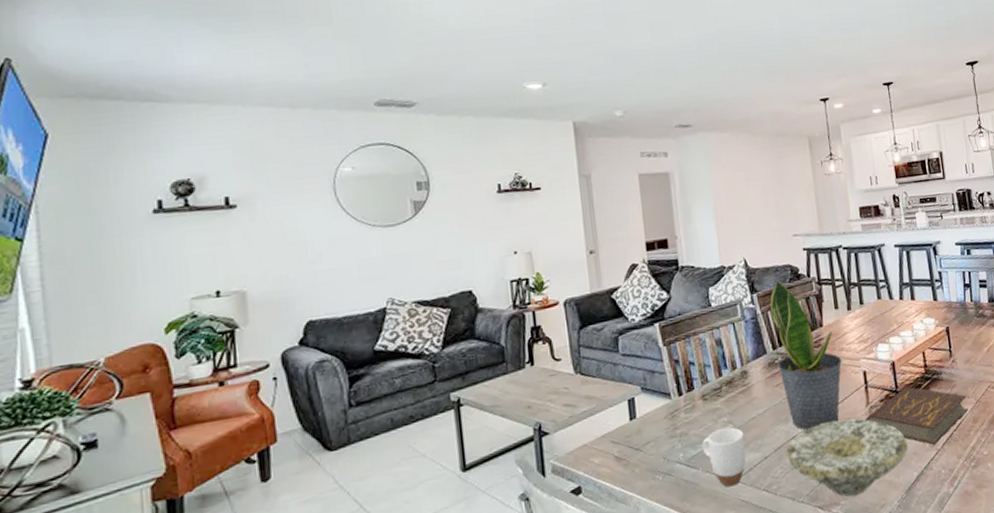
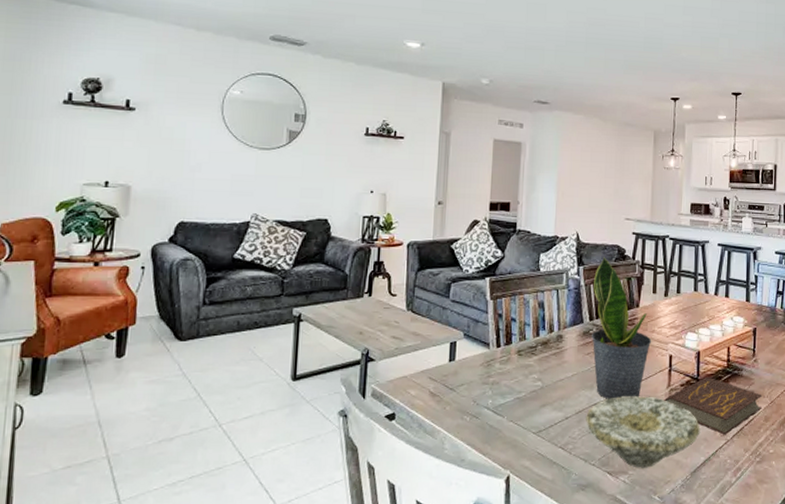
mug: present [701,427,746,487] -> none [510,384,550,439]

